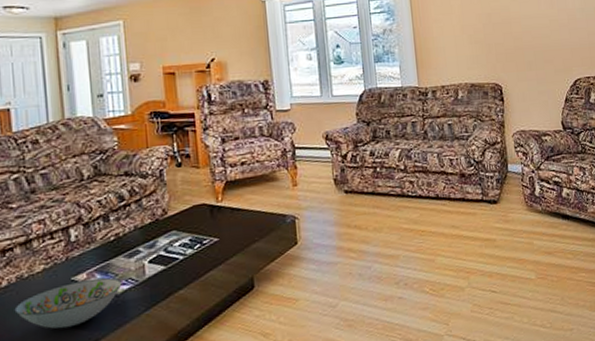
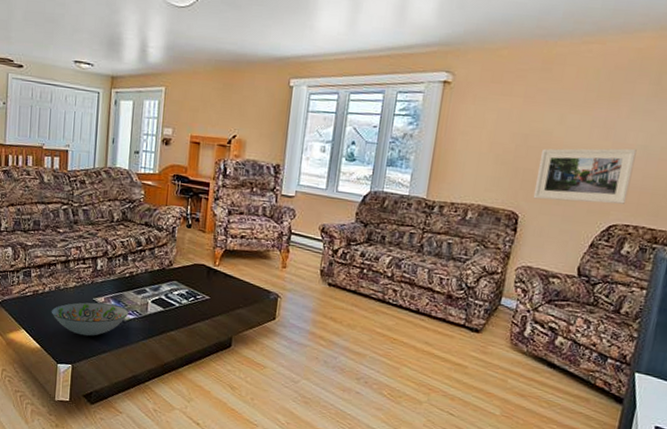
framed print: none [506,12,582,69] -> present [533,148,637,204]

